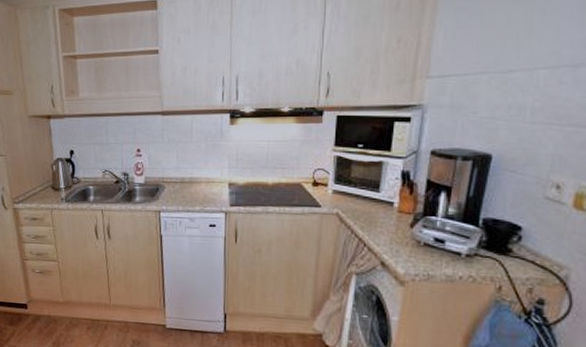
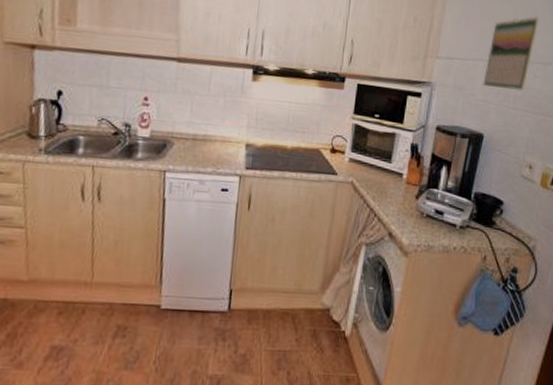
calendar: none [488,11,564,101] -> present [483,15,539,91]

